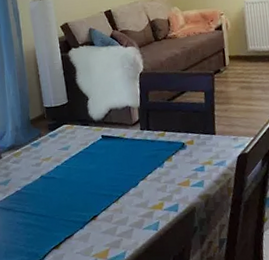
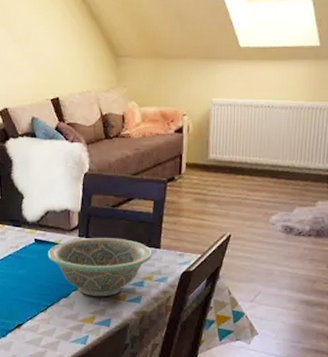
decorative bowl: none [114,128,209,185] -> present [47,238,153,297]

